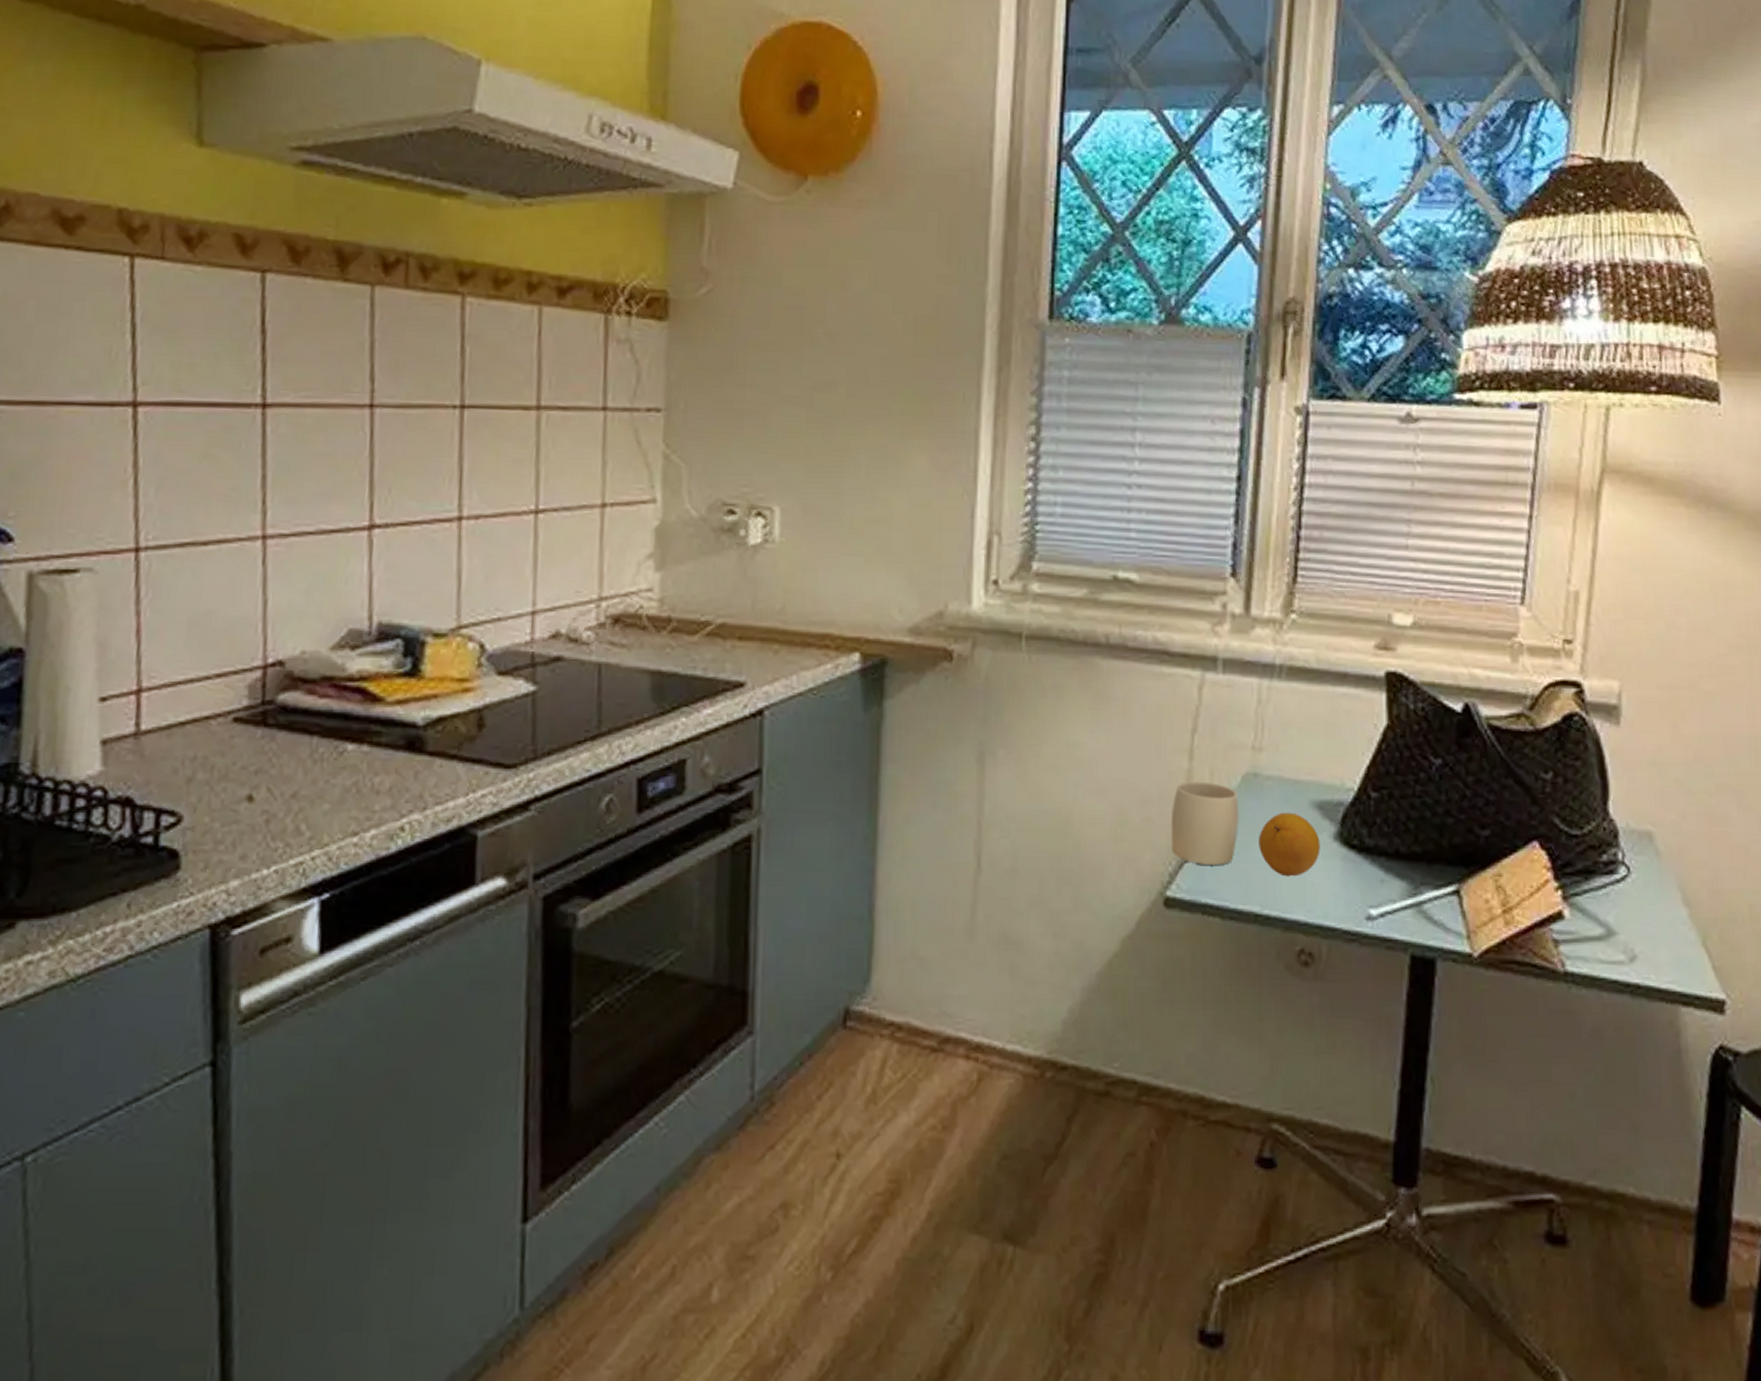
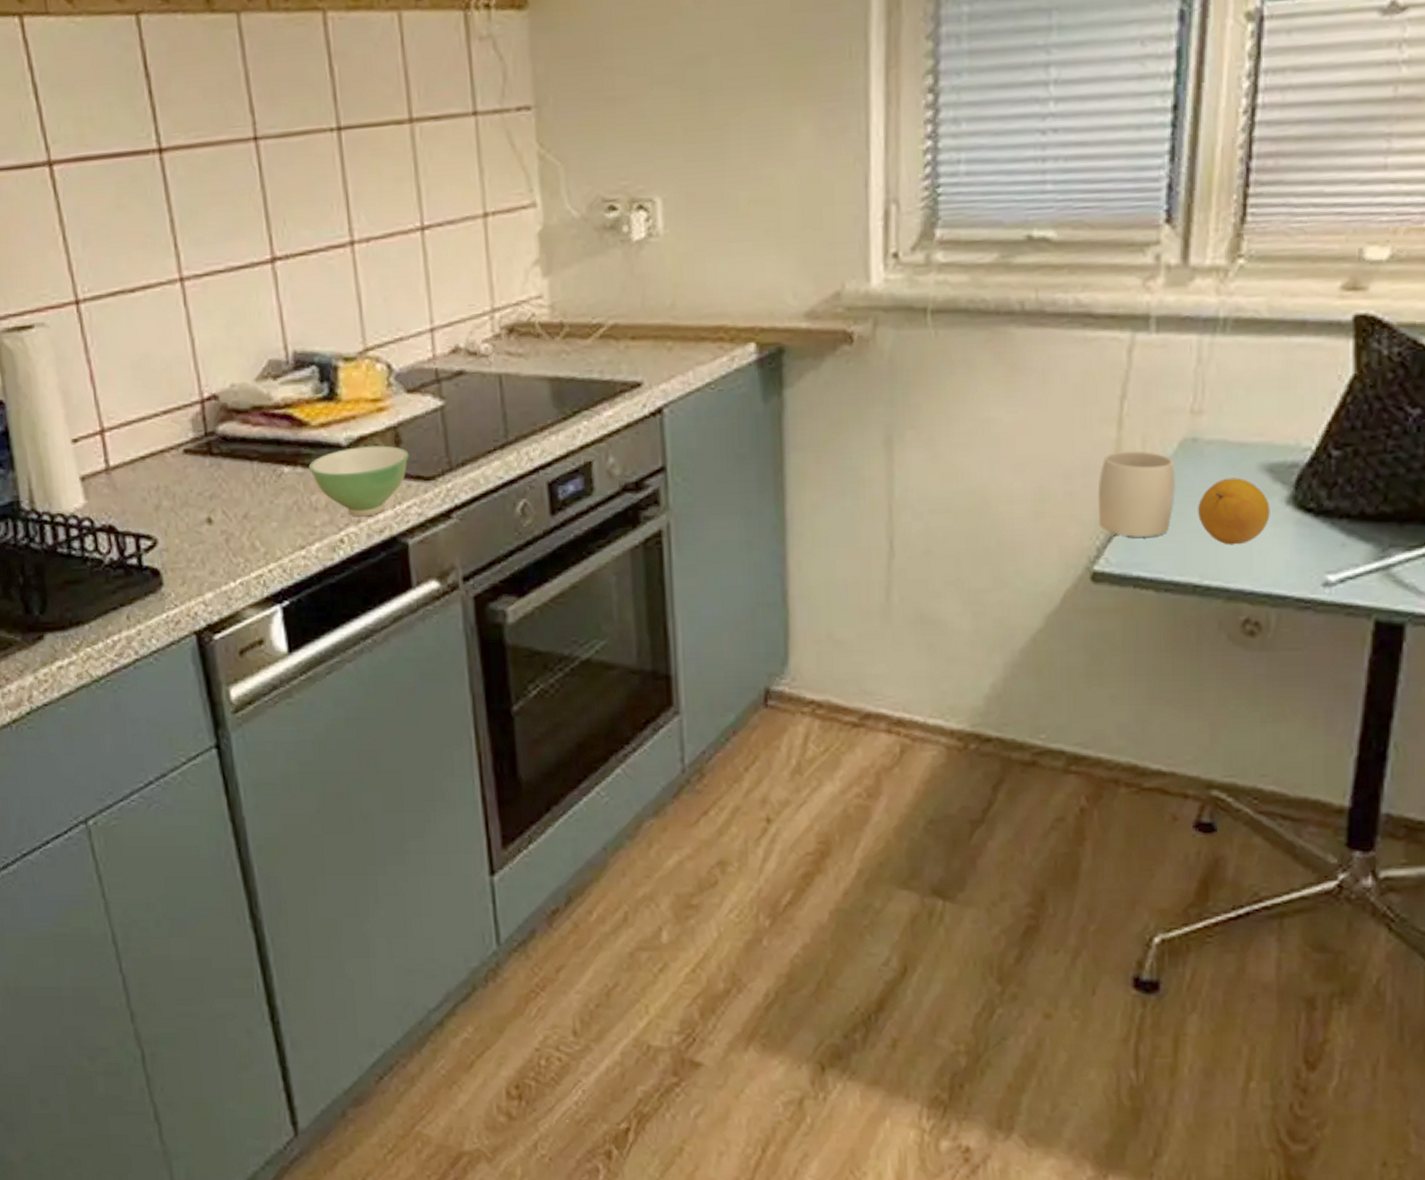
bowl: none [376,727,491,804] -> present [308,445,409,517]

